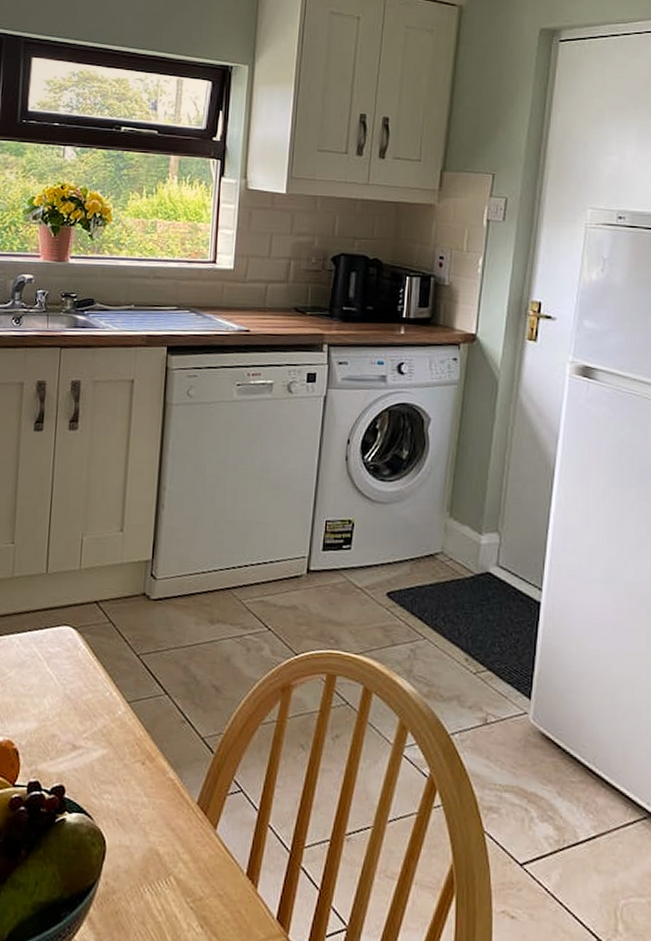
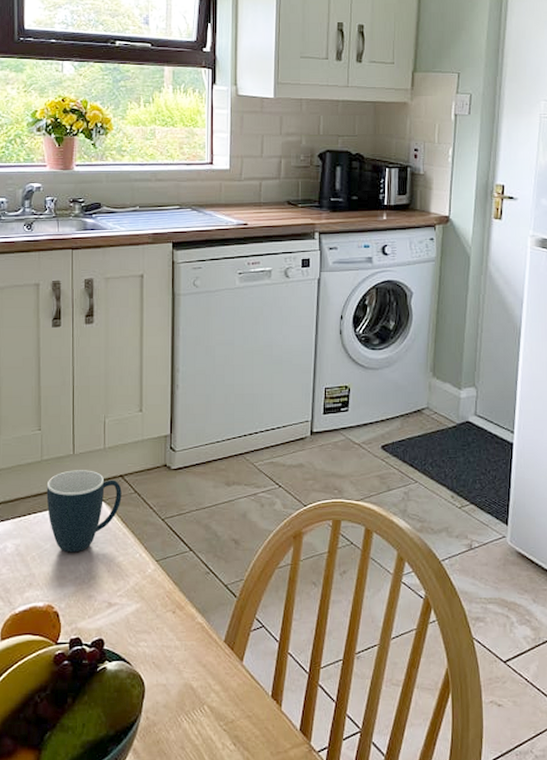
mug: none [14,590,96,684] -> present [46,470,122,553]

